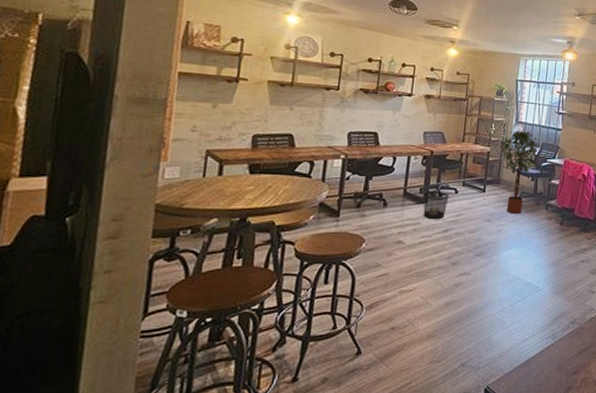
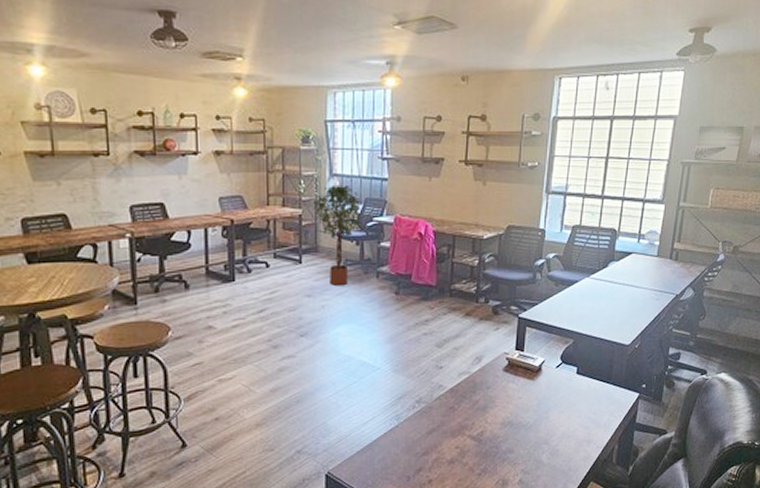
waste bin: present [423,191,449,220] -> none [229,267,260,300]

